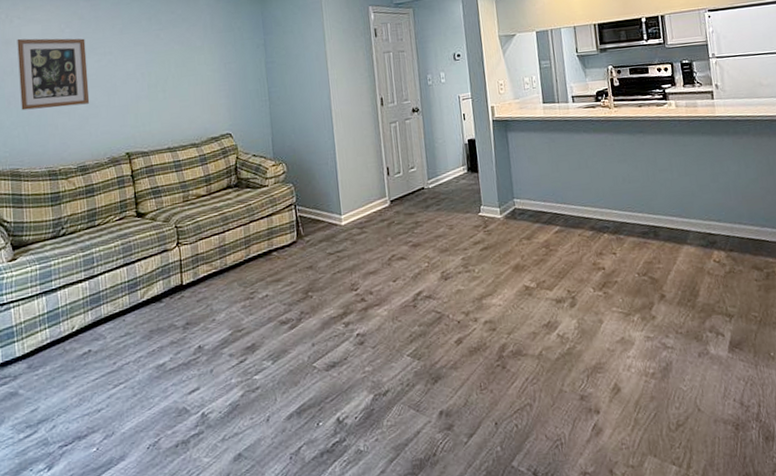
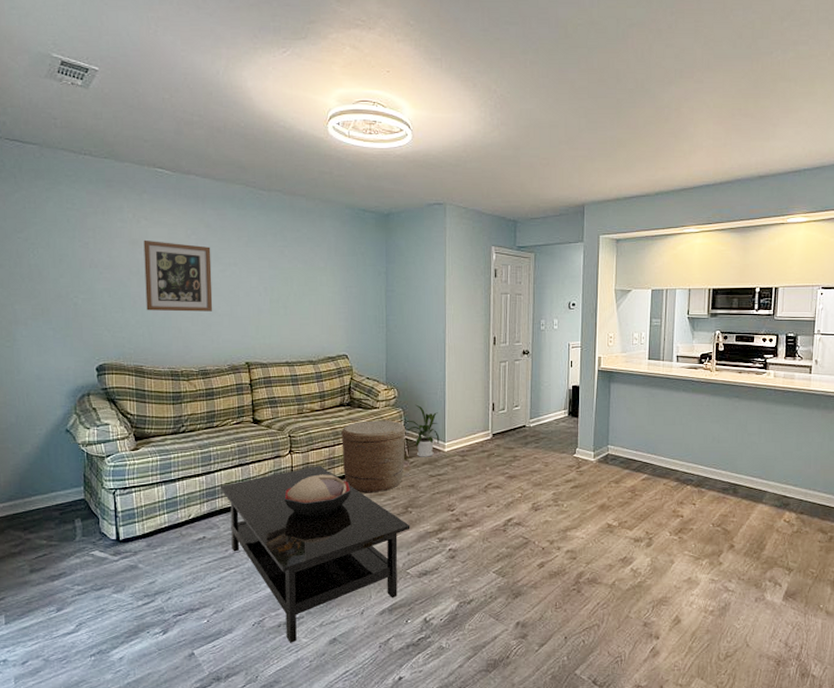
coffee table: none [104,256,313,465] -> present [220,466,410,643]
decorative bowl: none [173,264,246,315] -> present [284,474,351,517]
basket: none [230,197,300,281] -> present [341,420,406,493]
house plant: none [292,177,336,235] -> present [400,404,440,458]

